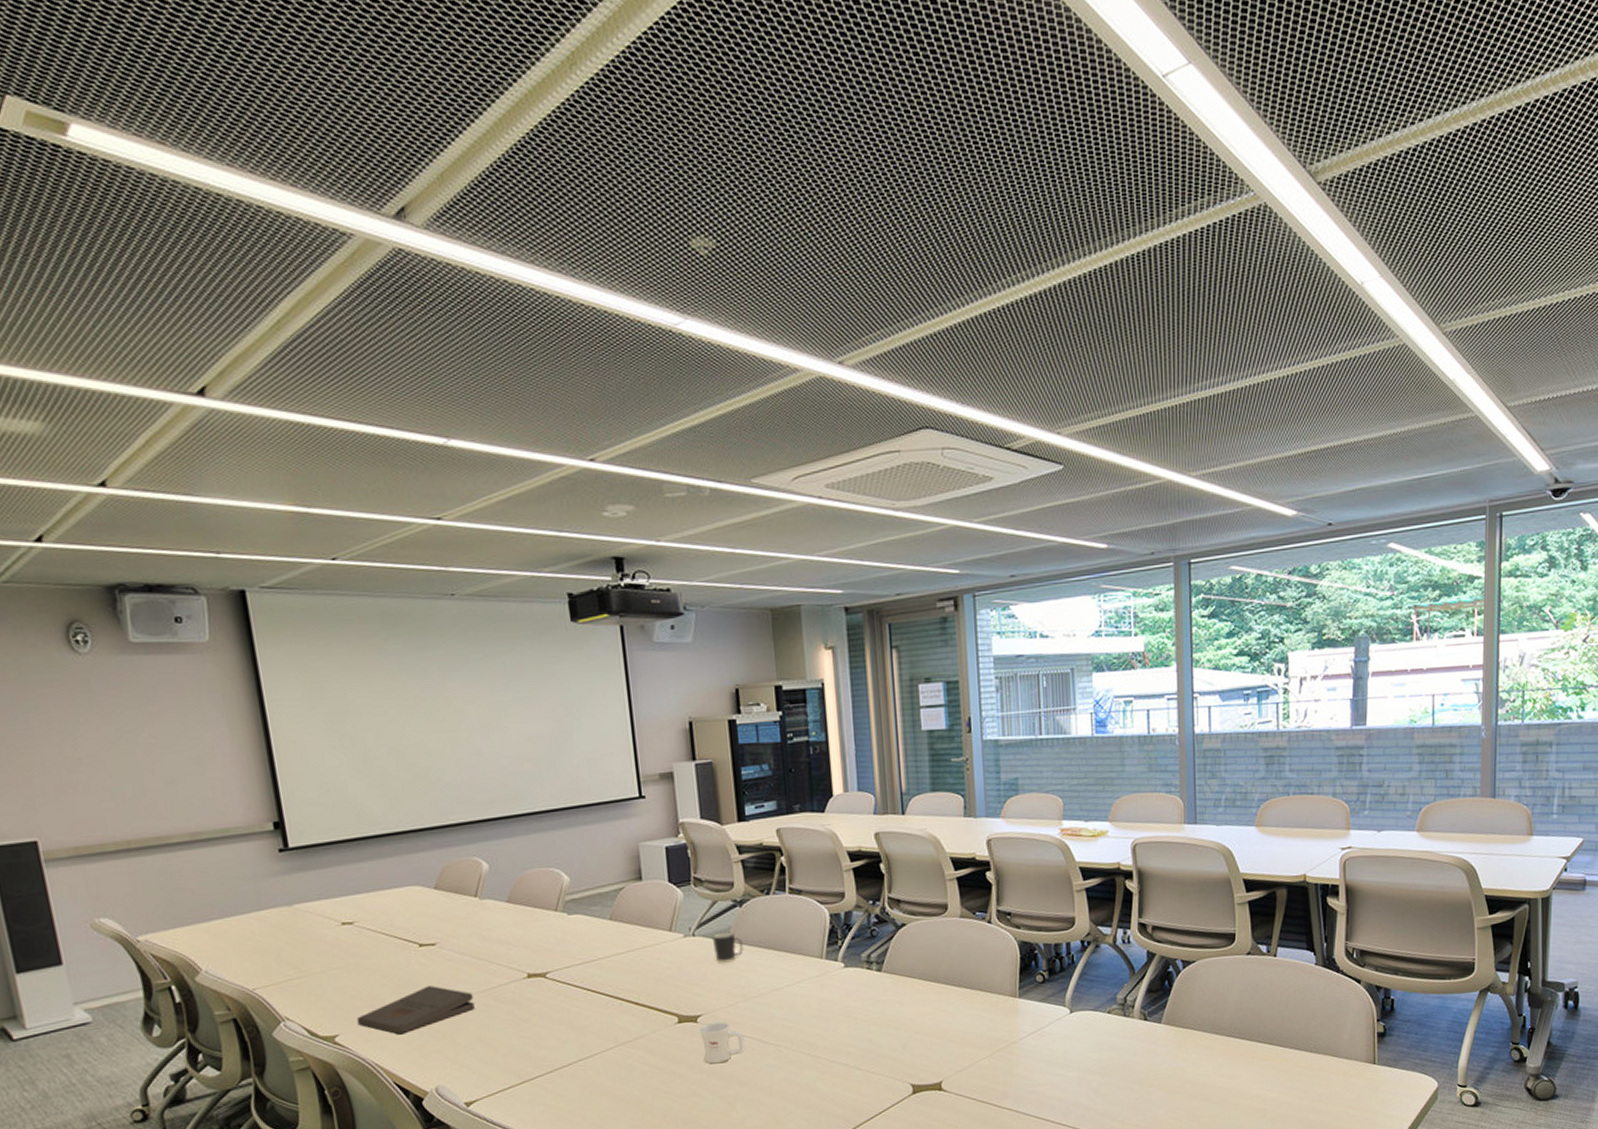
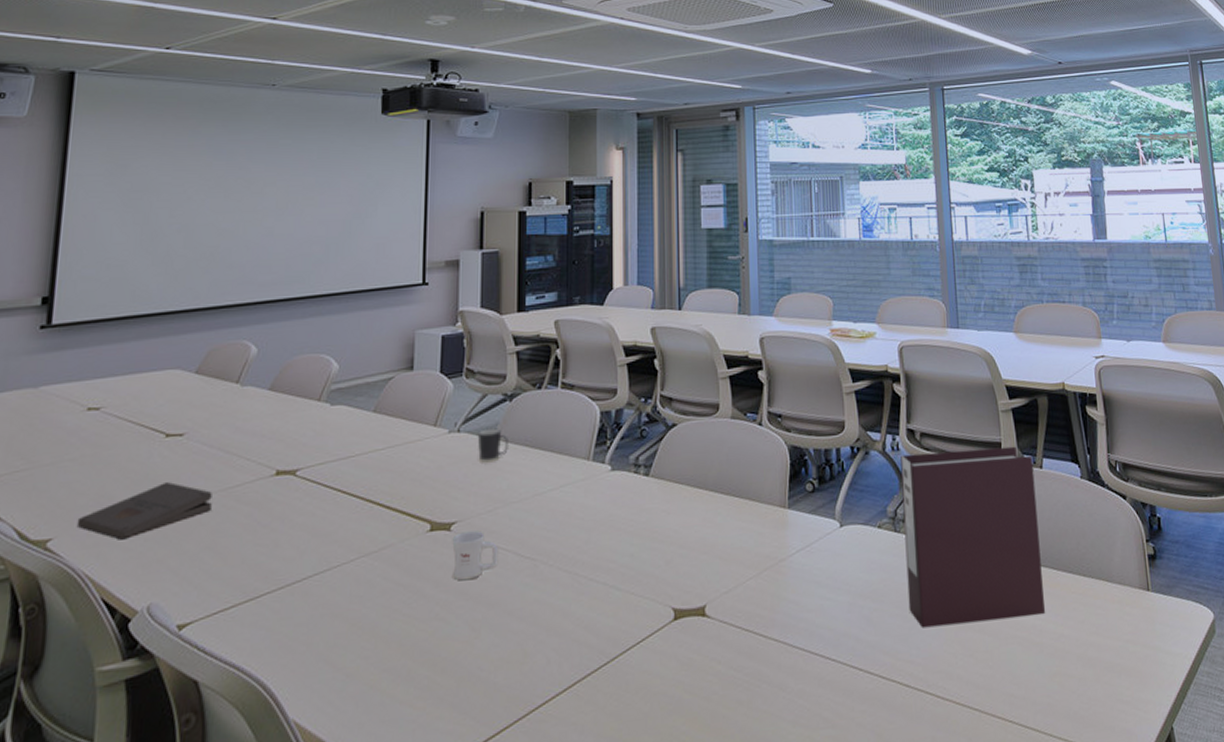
binder: none [1131,936,1271,1098] -> present [900,446,1046,628]

